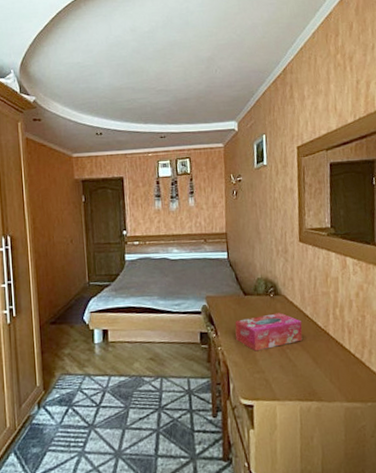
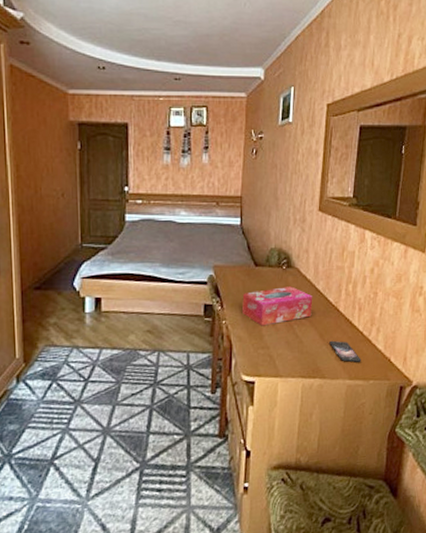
smartphone: none [322,363,357,385] -> present [329,340,362,362]

